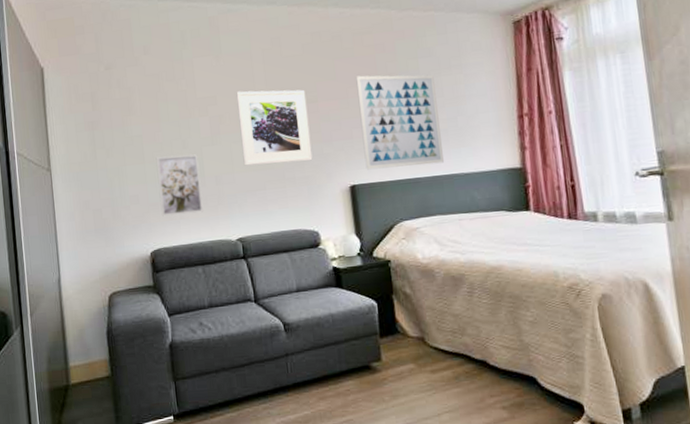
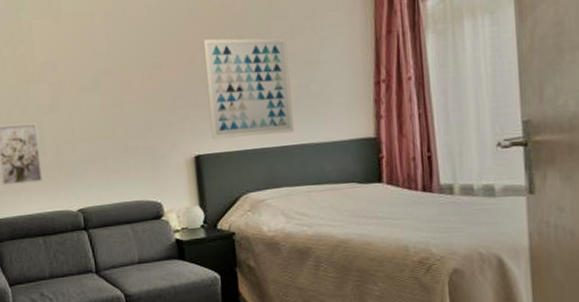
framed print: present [236,89,313,166] -> none [77,54,156,135]

